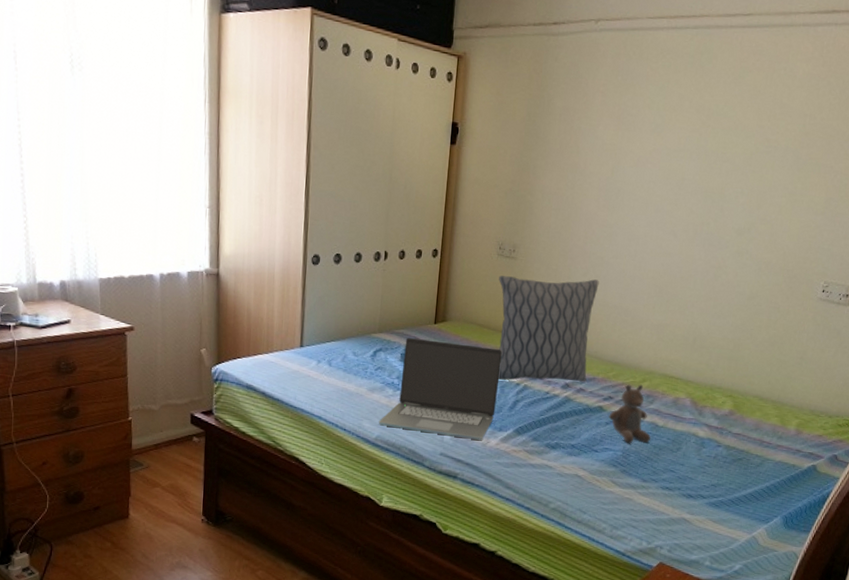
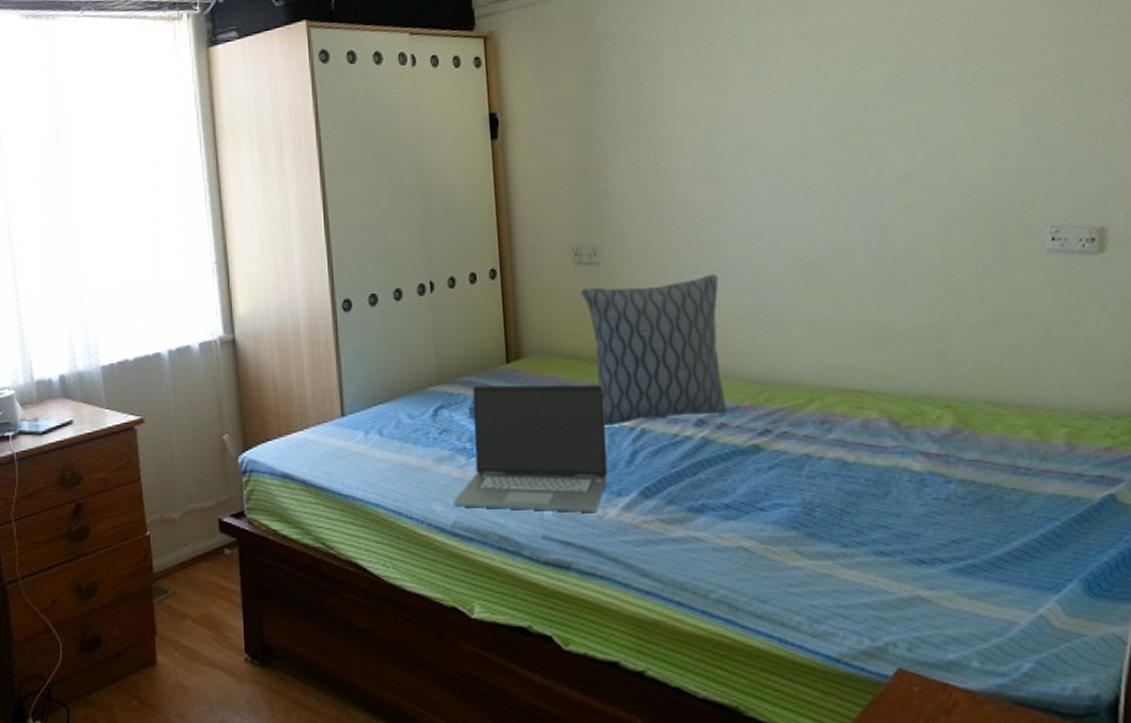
stuffed animal: present [608,384,651,443] -> none [770,406,840,492]

